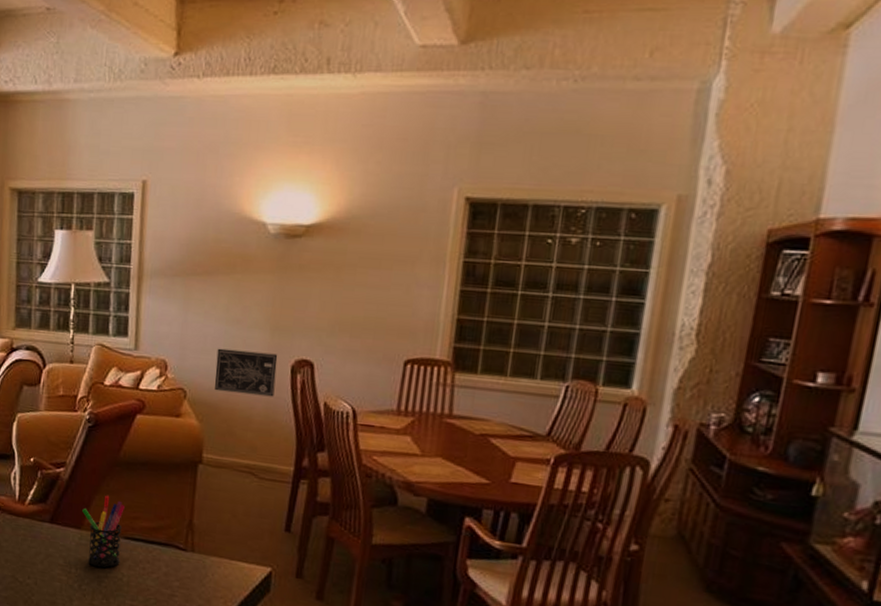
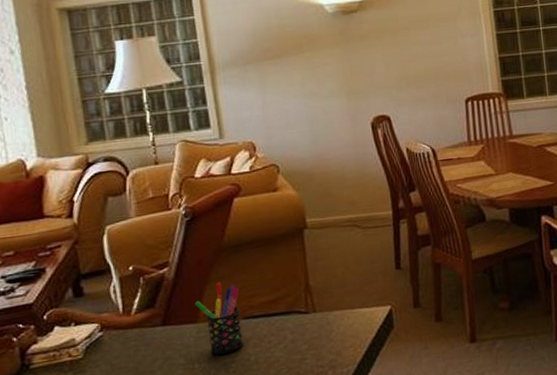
wall art: present [214,348,278,397] -> none [300,115,361,160]

